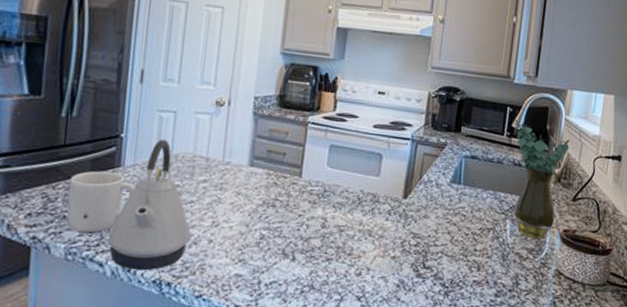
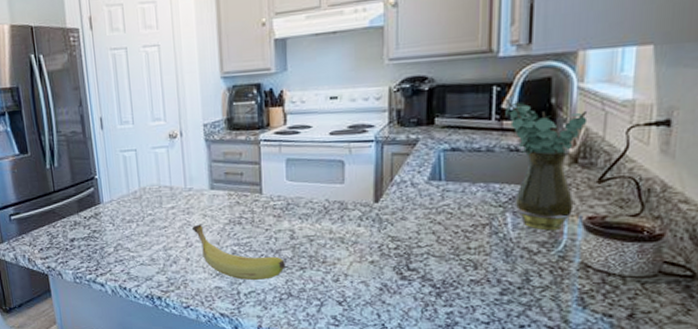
mug: present [67,170,135,233] -> none [64,208,116,261]
kettle: present [108,139,191,271] -> none [103,176,170,288]
banana: none [221,202,312,270] -> present [191,224,285,281]

